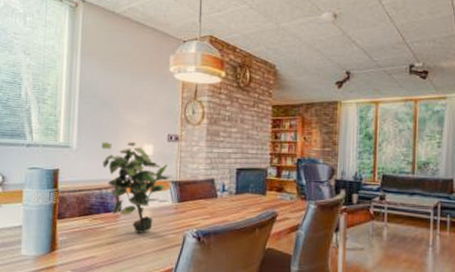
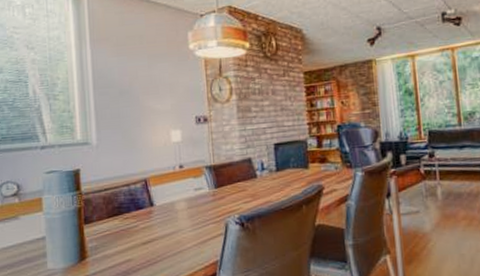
potted plant: present [101,142,171,233] -> none [124,129,204,227]

